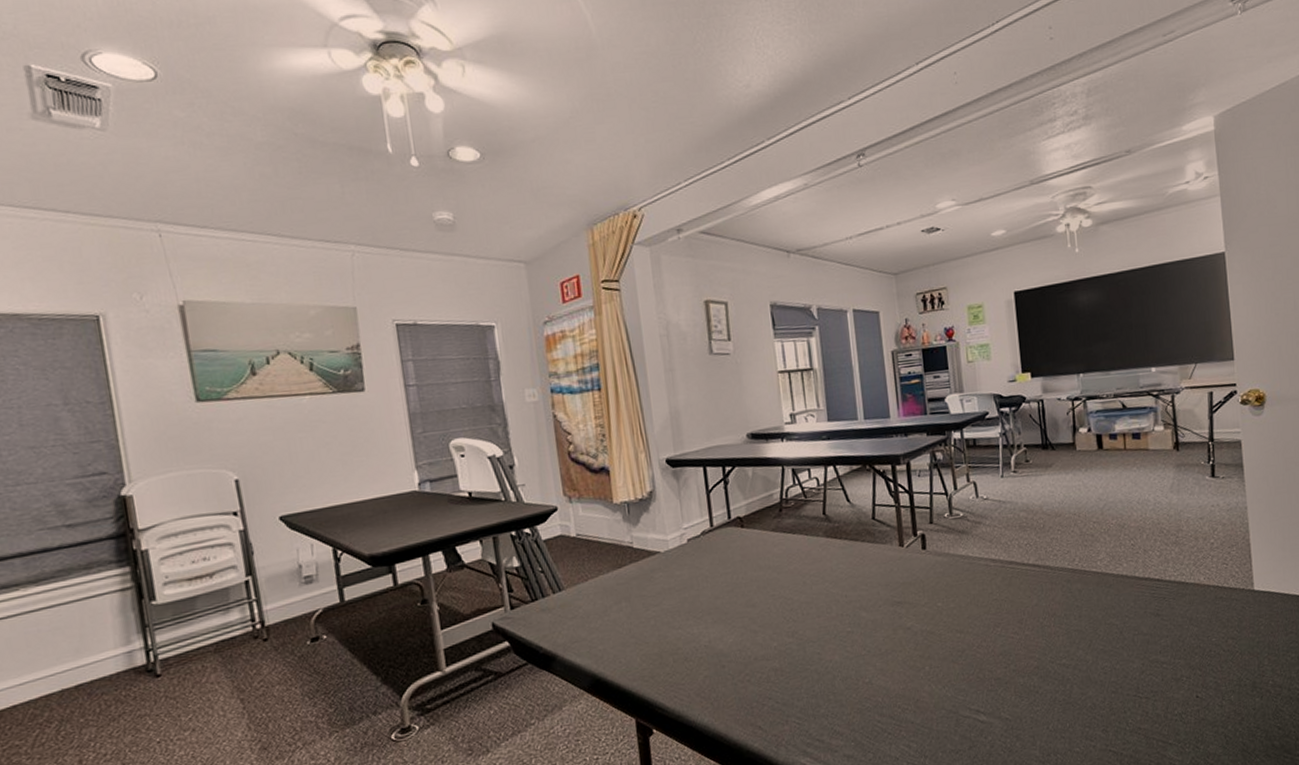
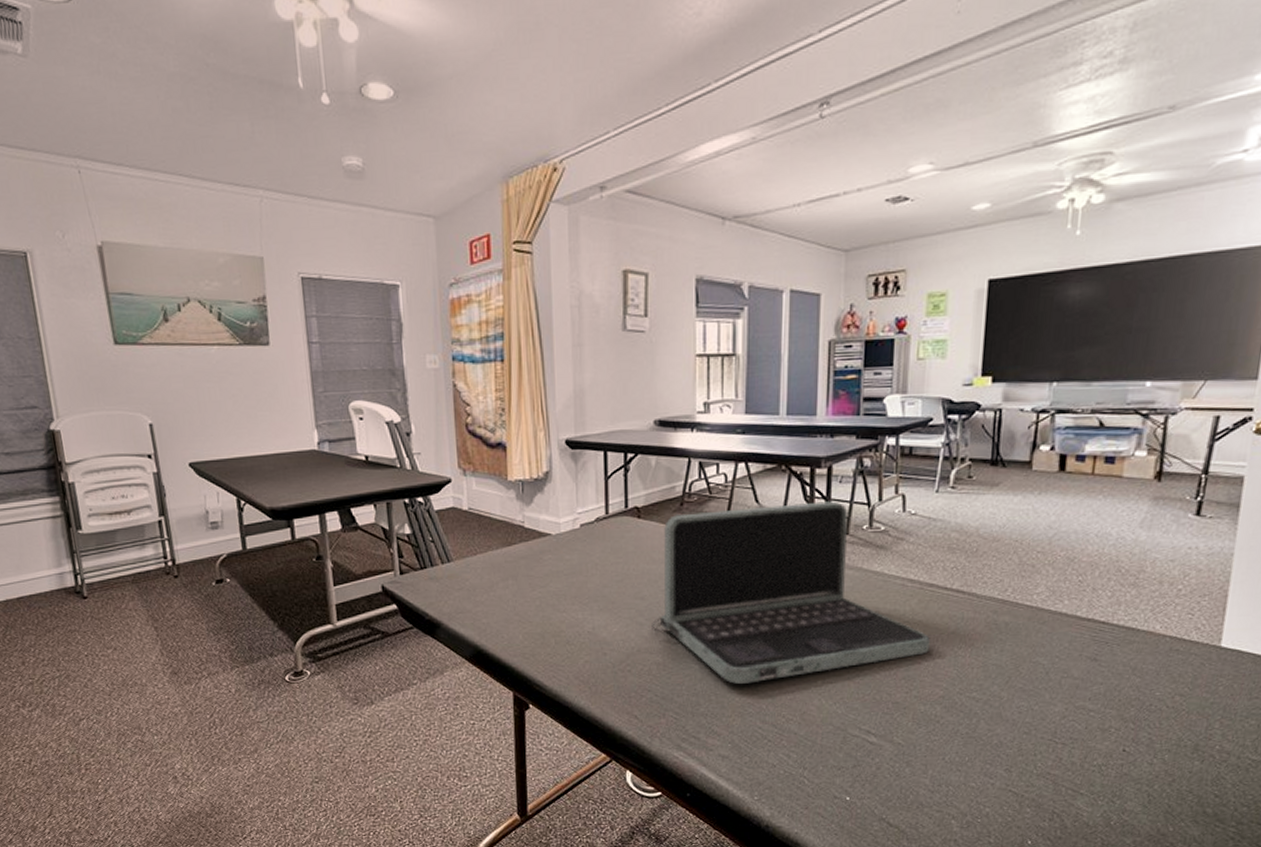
laptop: none [765,494,1019,681] -> present [652,501,930,684]

